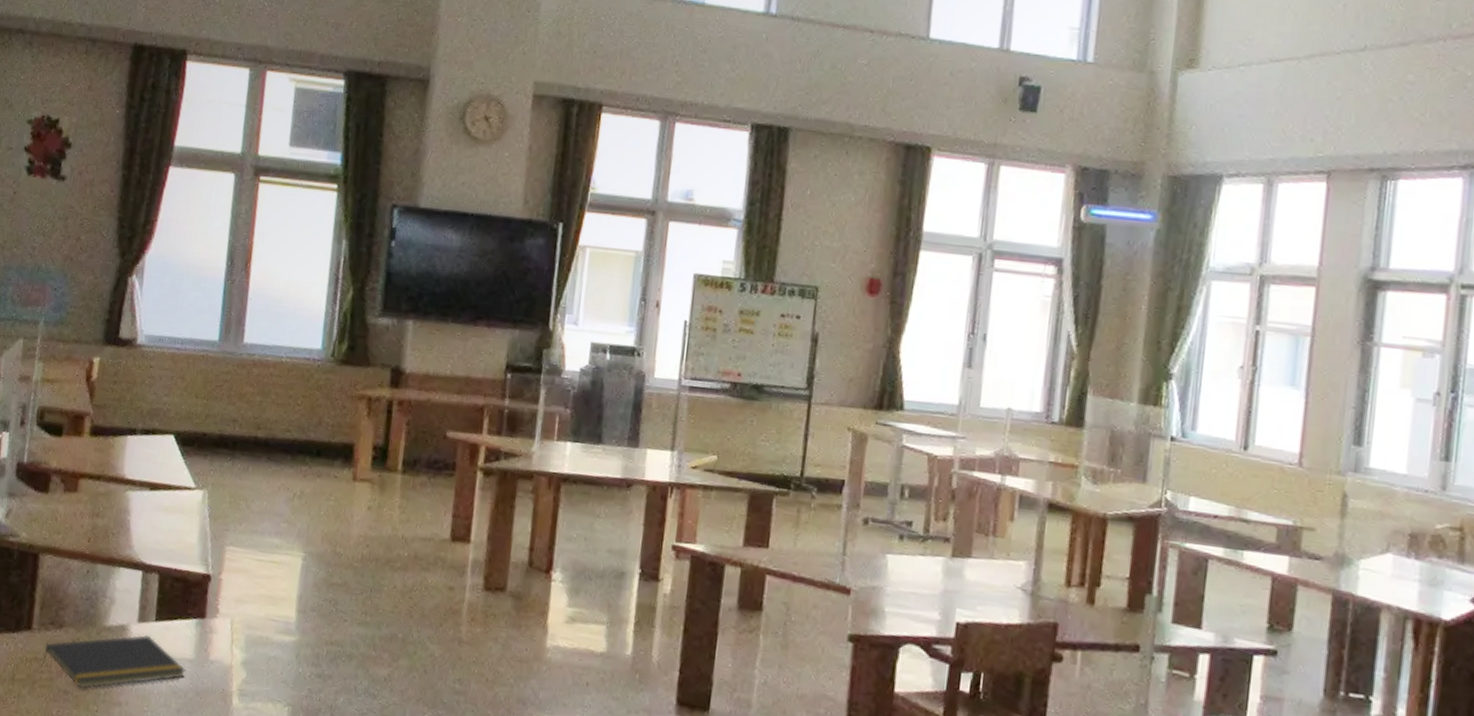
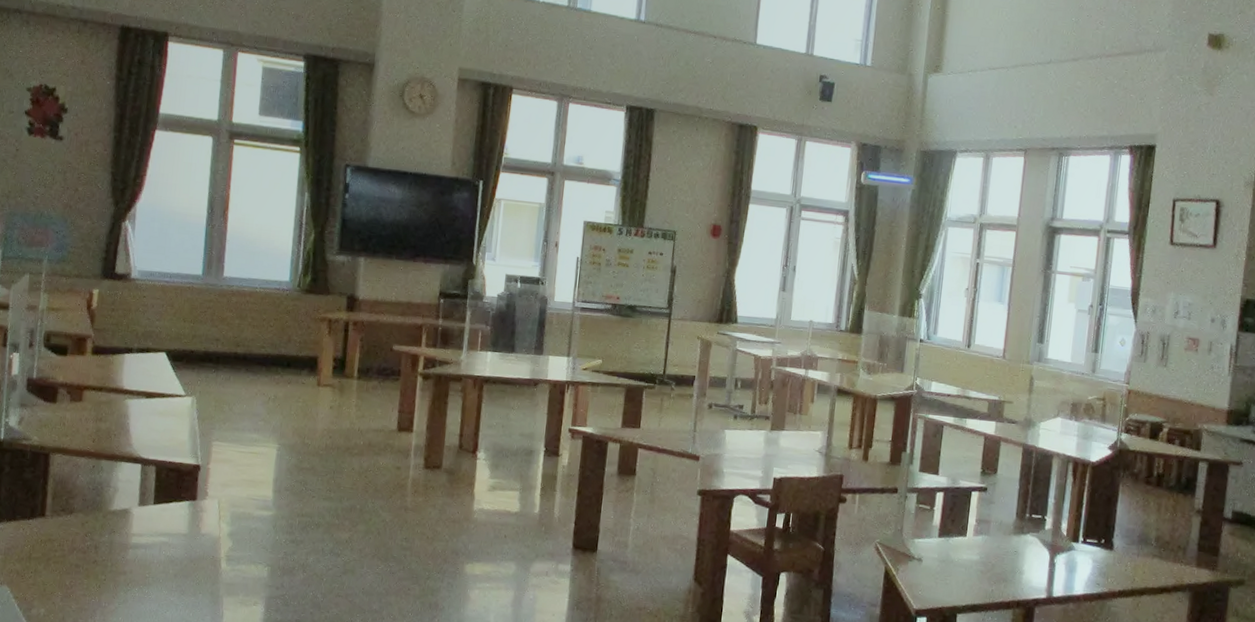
notepad: present [41,634,186,689] -> none [55,515,181,563]

